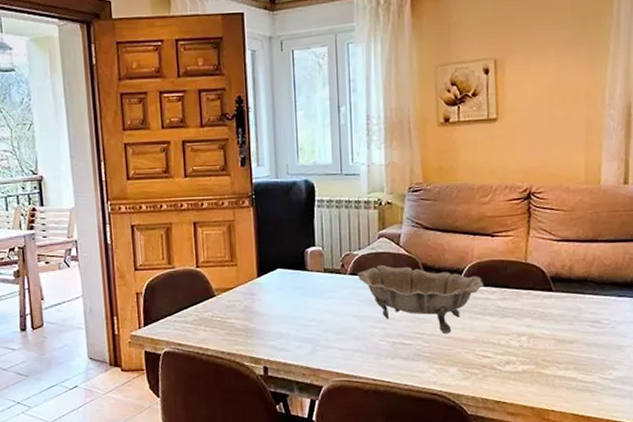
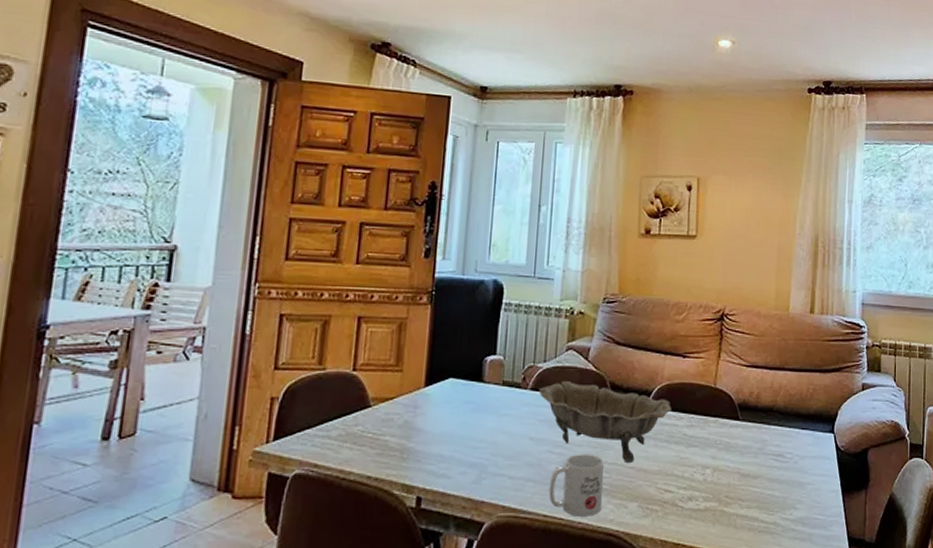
mug: none [375,327,424,380] -> present [549,454,604,517]

